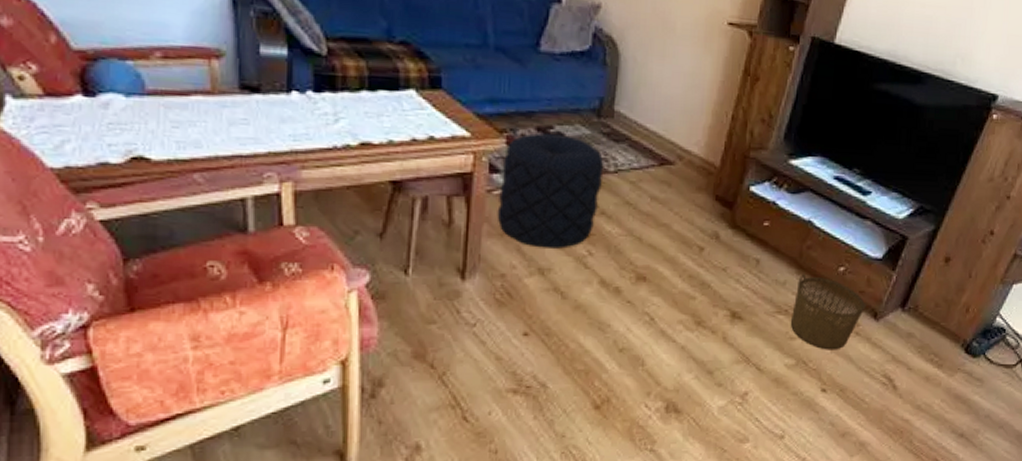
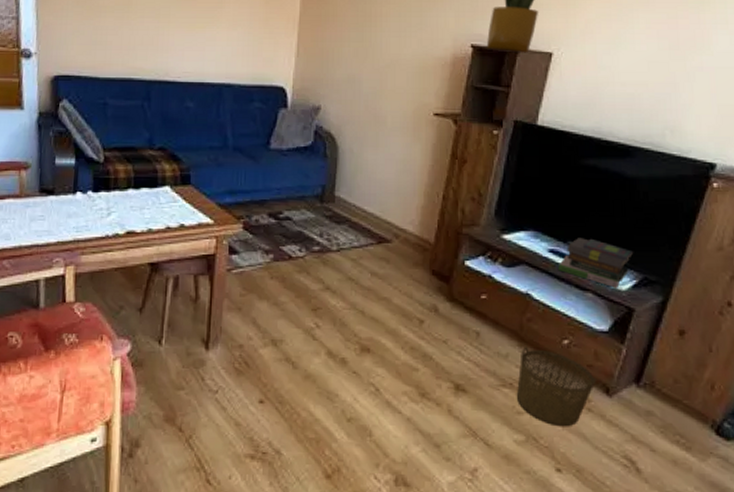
pouf: present [497,132,604,249] -> none [235,217,328,321]
books: none [840,165,914,217] -> present [557,238,634,288]

